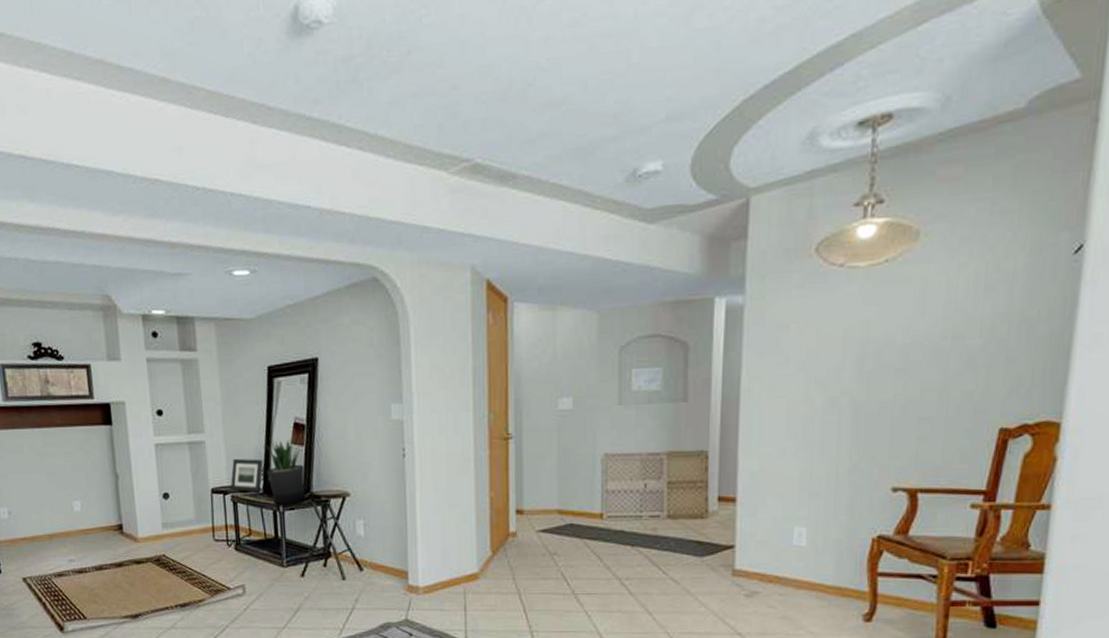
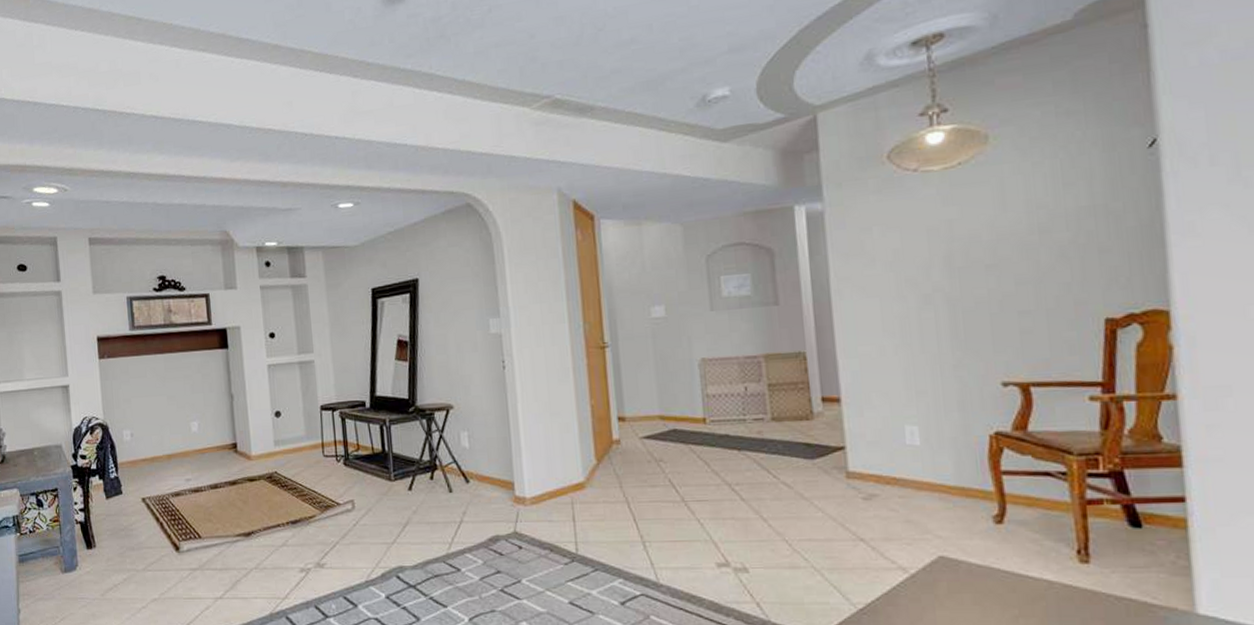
picture frame: present [230,458,264,492] -> none [339,375,370,408]
planter: present [265,438,306,508] -> none [371,355,411,422]

